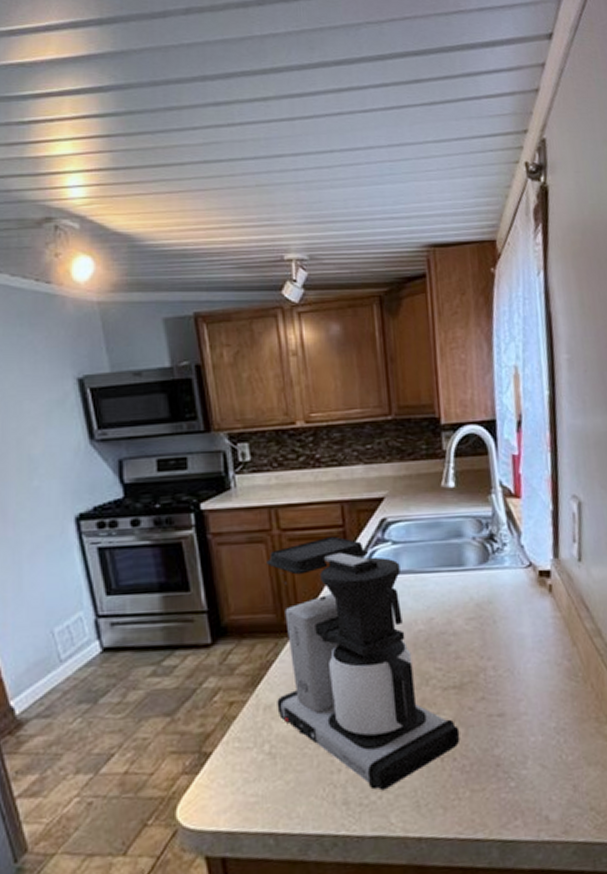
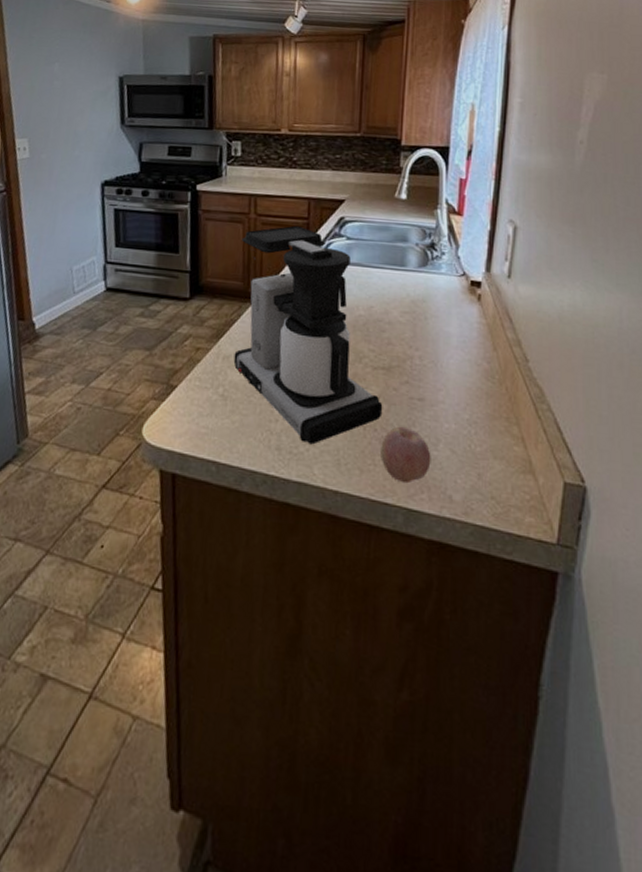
fruit: none [462,749,521,813] -> present [379,426,431,484]

